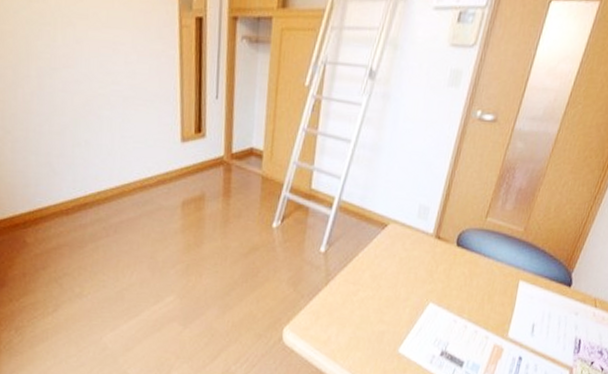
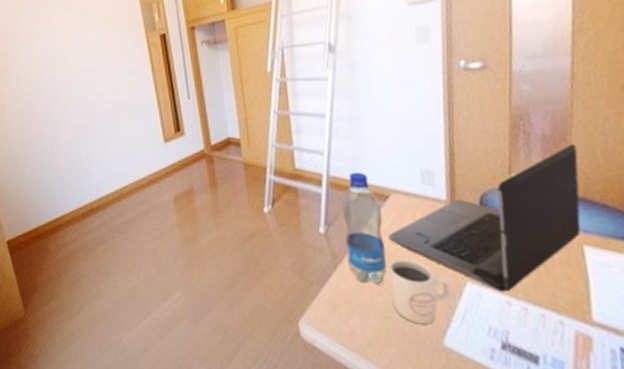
bottle: none [339,199,379,301] -> present [342,172,387,285]
mug: none [367,280,417,335] -> present [388,259,452,324]
laptop computer: none [378,199,540,313] -> present [388,144,581,292]

